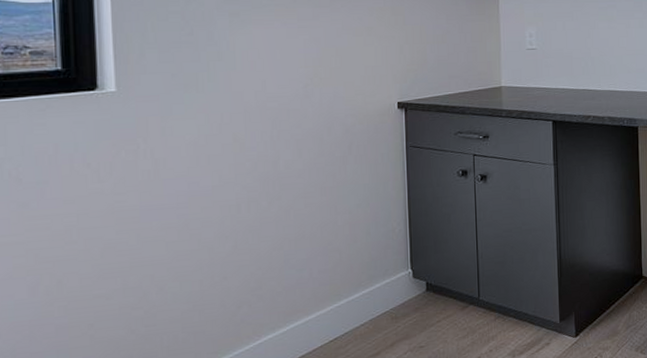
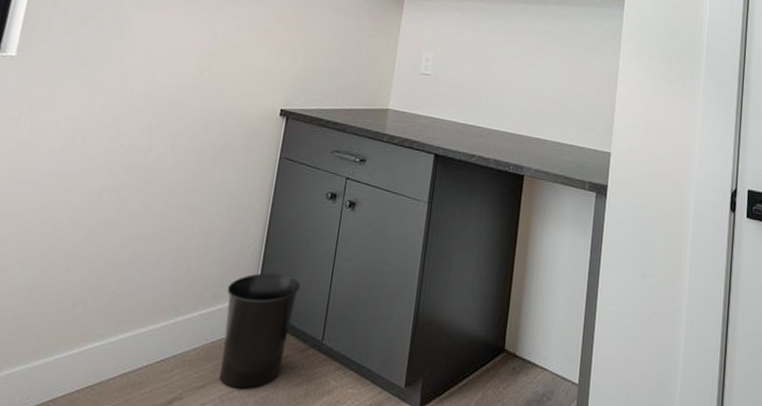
waste bin: none [381,247,449,350] -> present [219,272,301,389]

